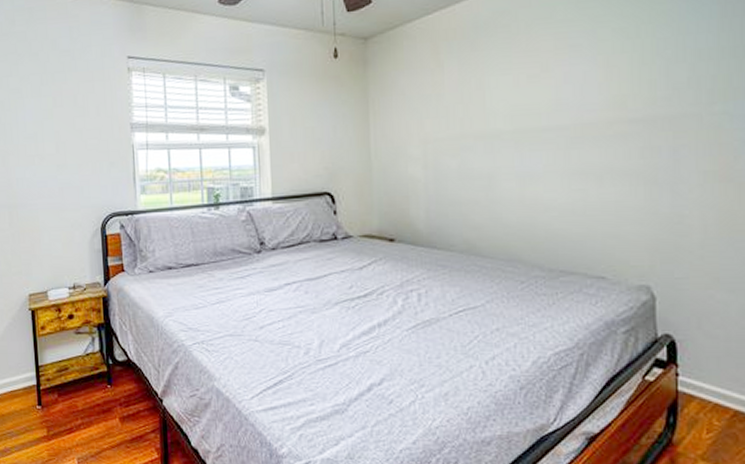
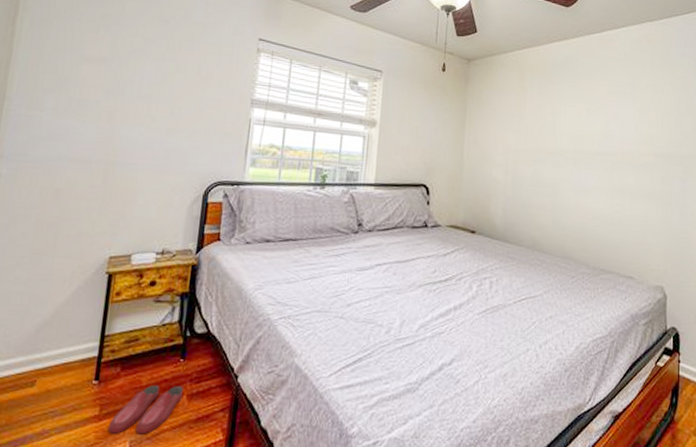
slippers: none [57,408,115,453] -> present [108,384,183,435]

